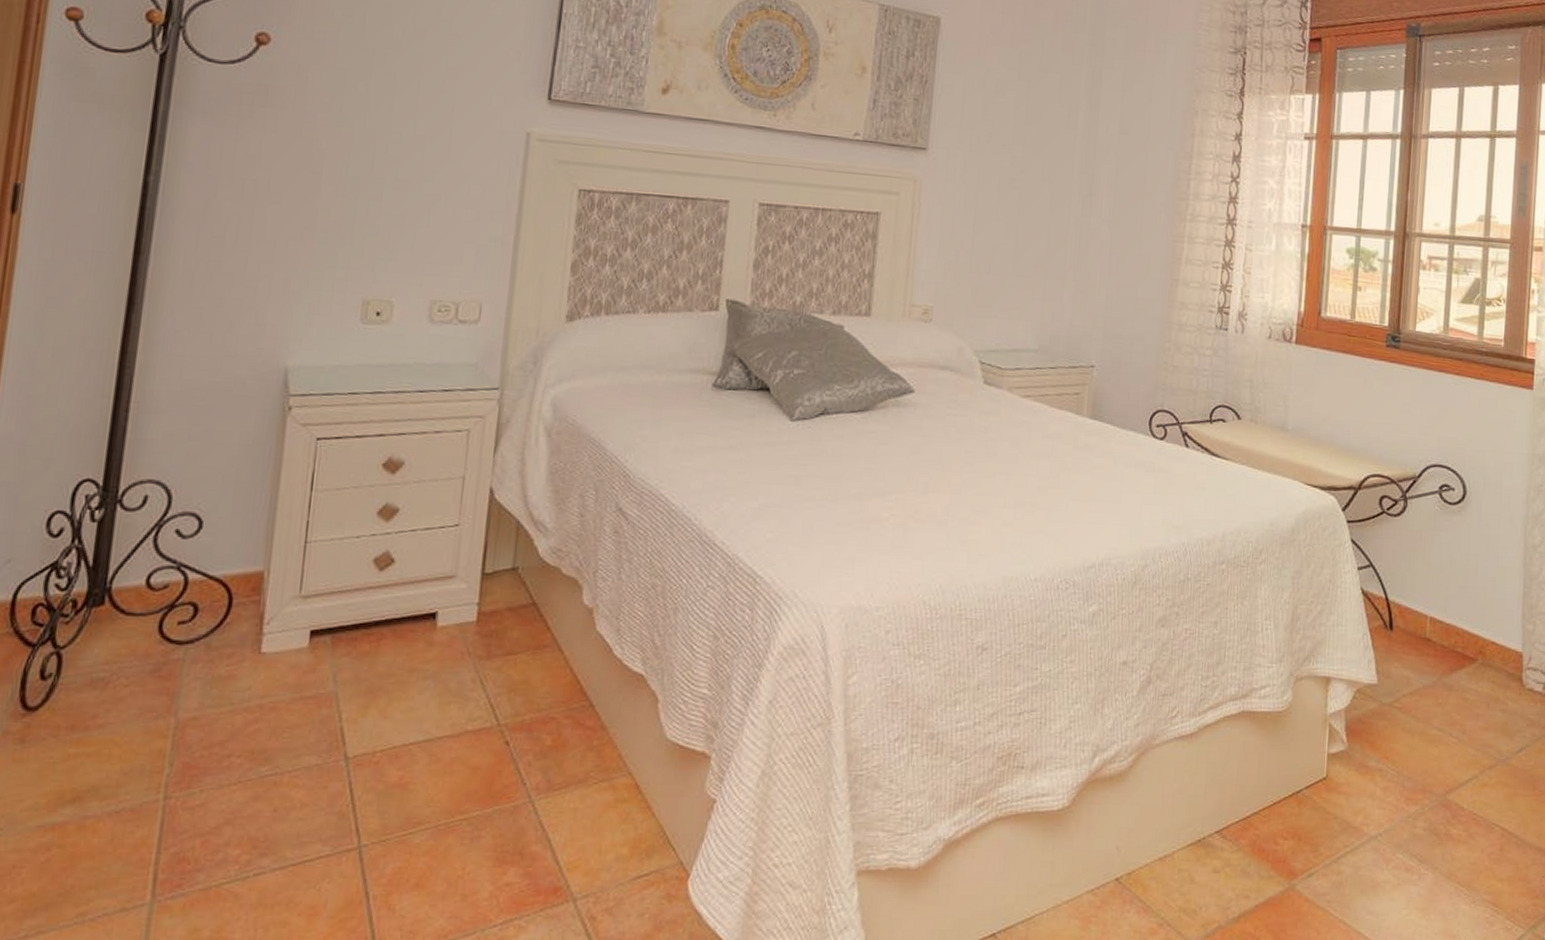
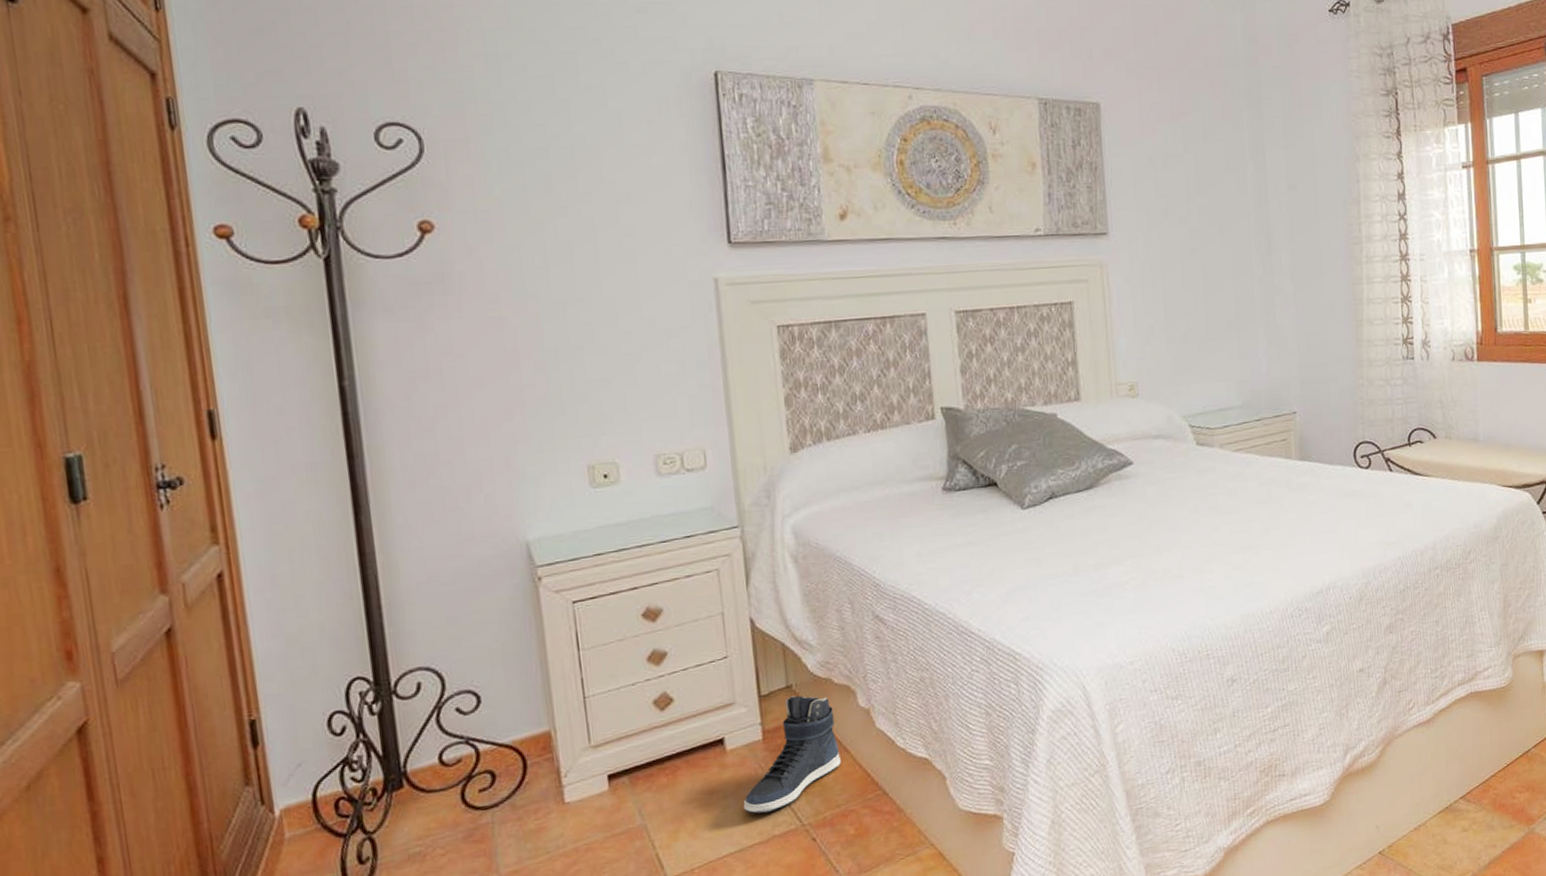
sneaker: none [441,579,556,704] -> present [743,695,841,814]

